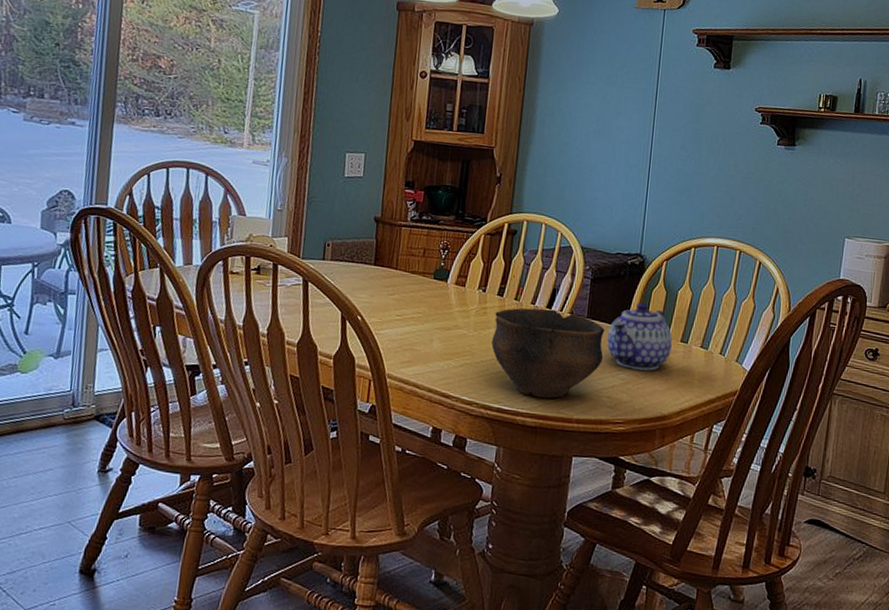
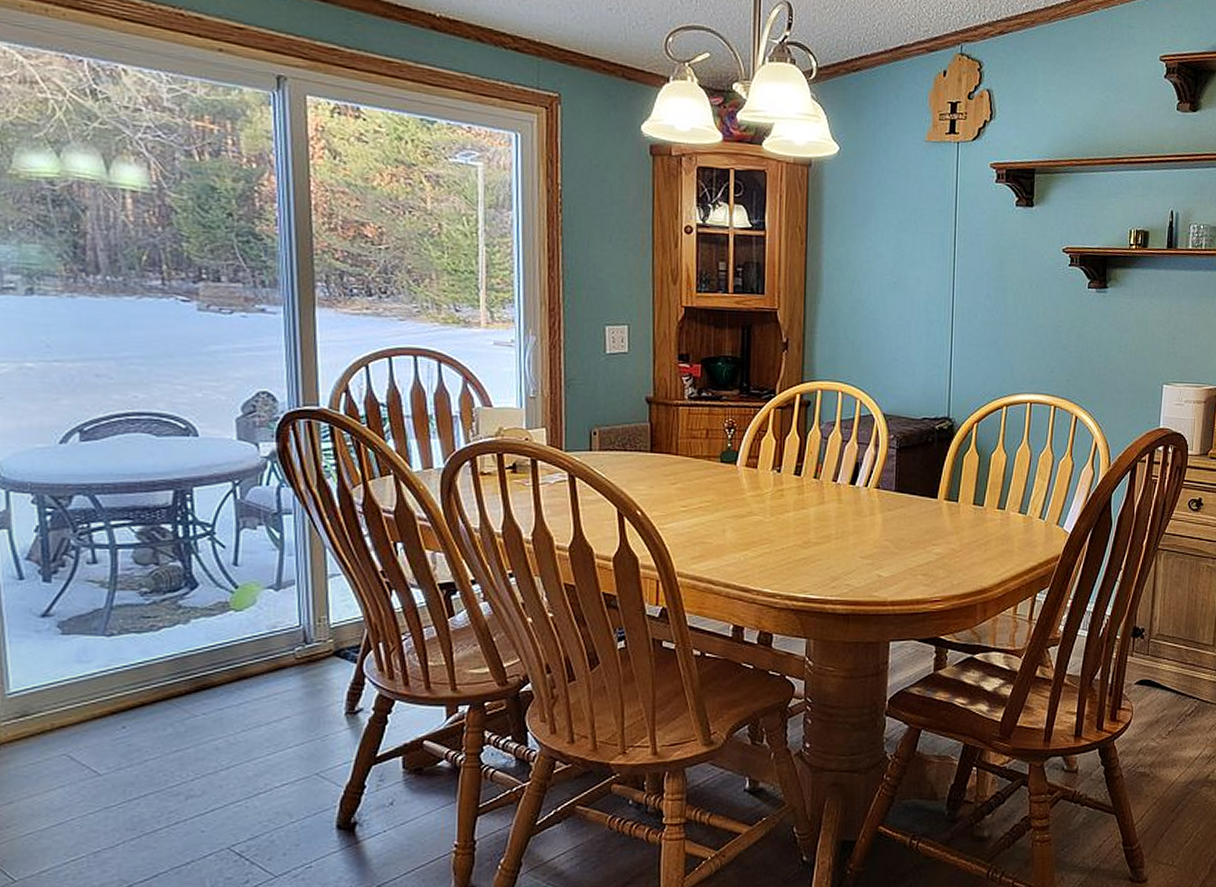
bowl: present [491,307,605,399] -> none [791,485,916,583]
teapot: present [607,302,672,371] -> none [918,469,988,543]

